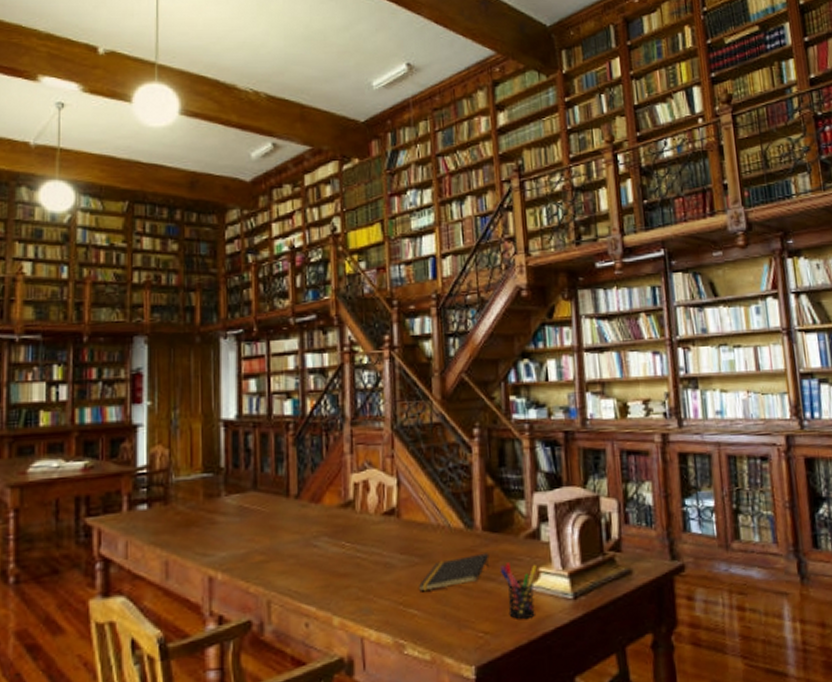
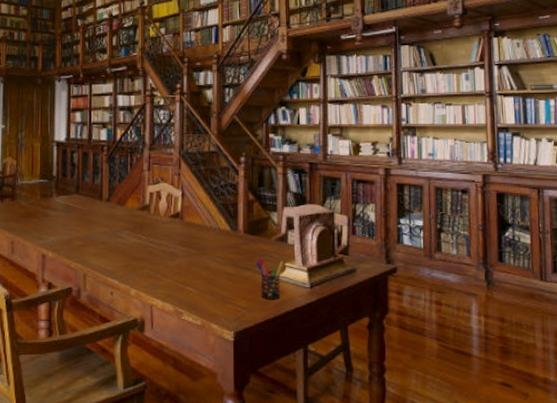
notepad: present [419,553,490,592] -> none [195,250,248,275]

